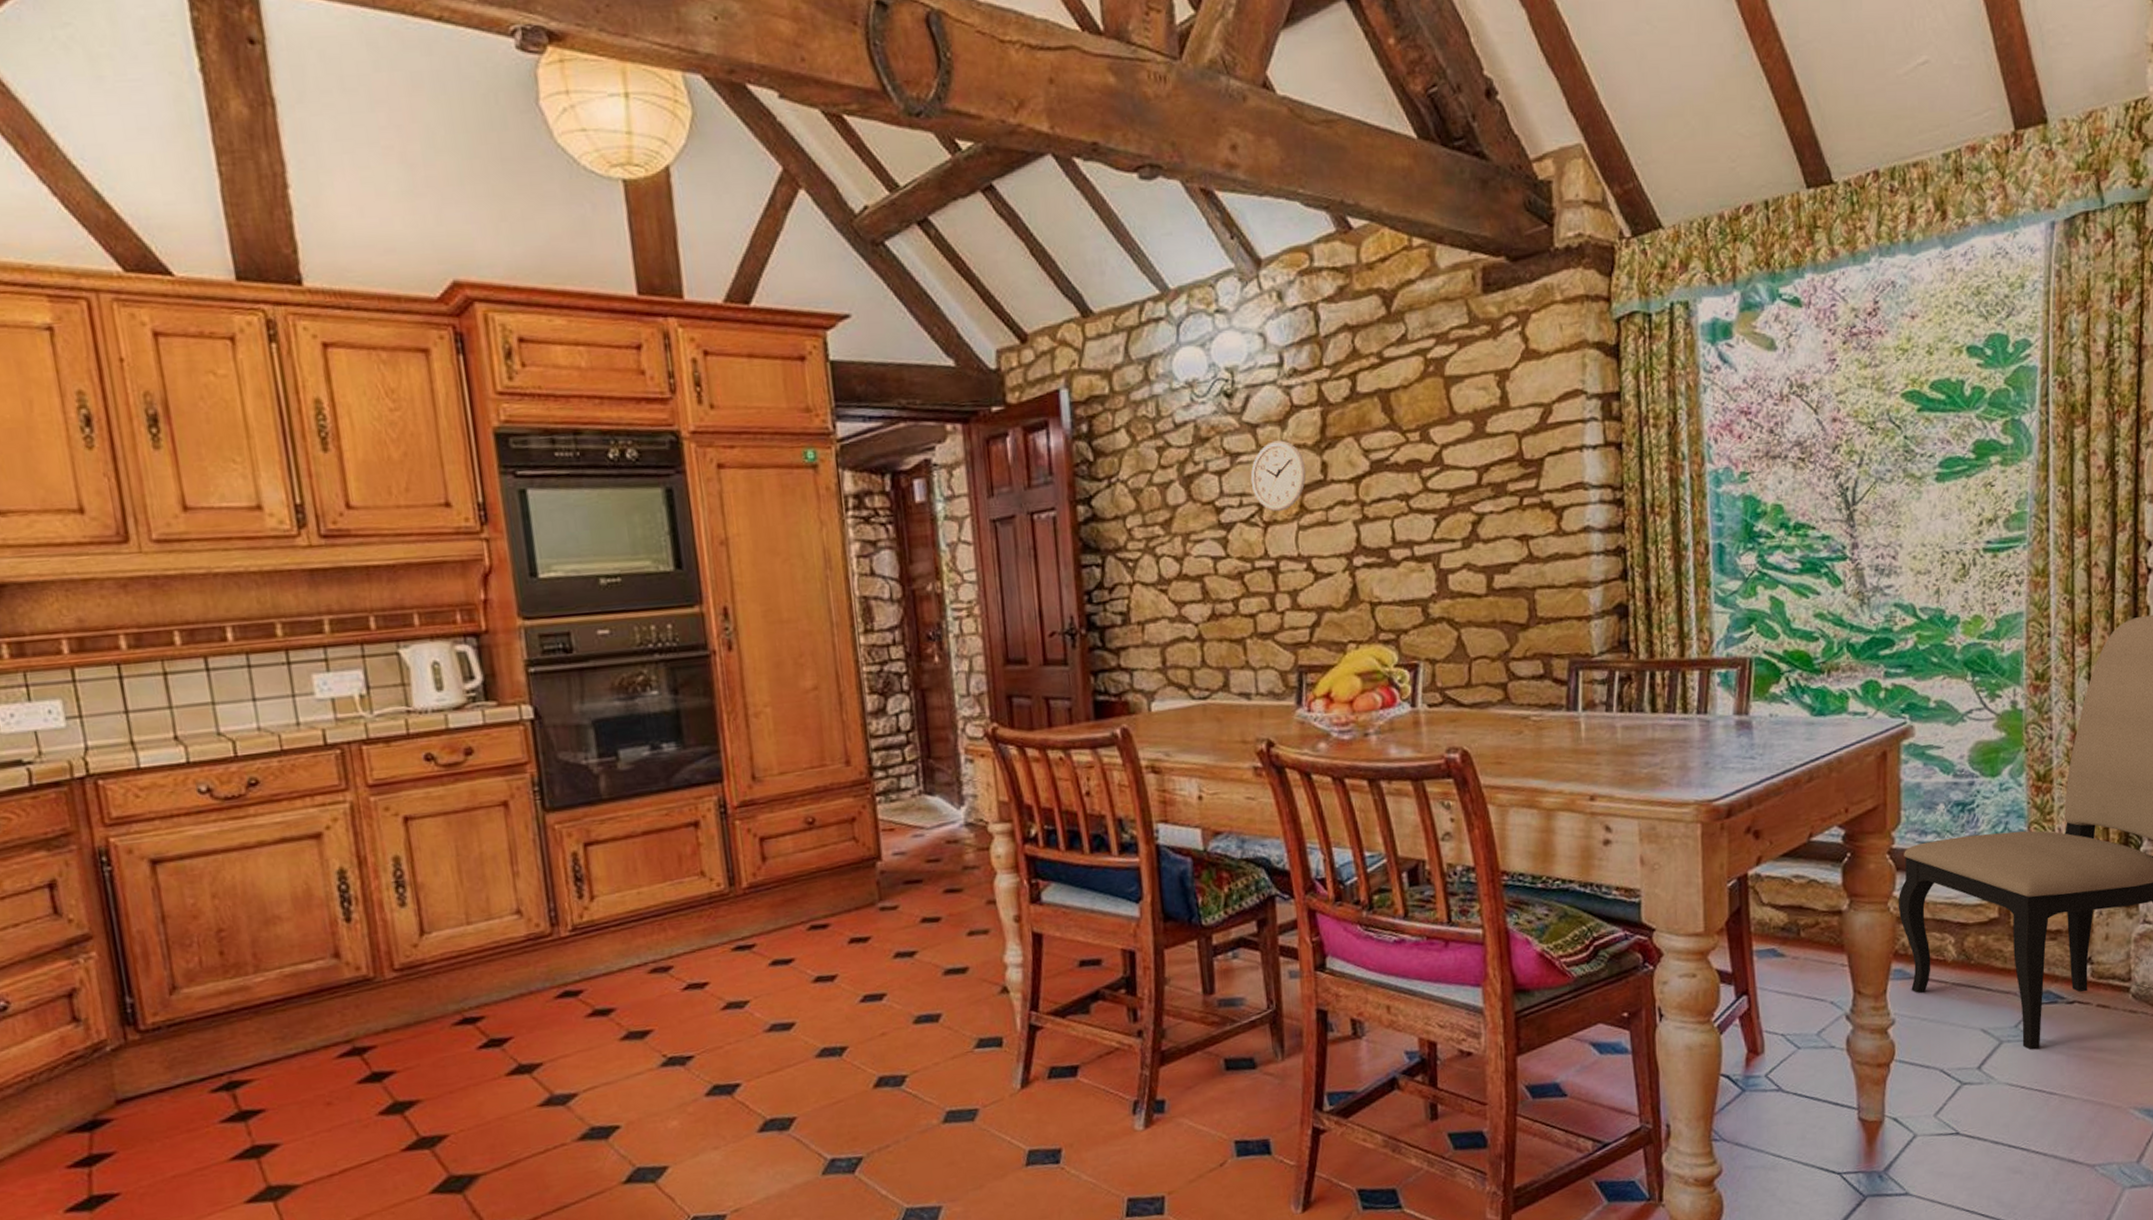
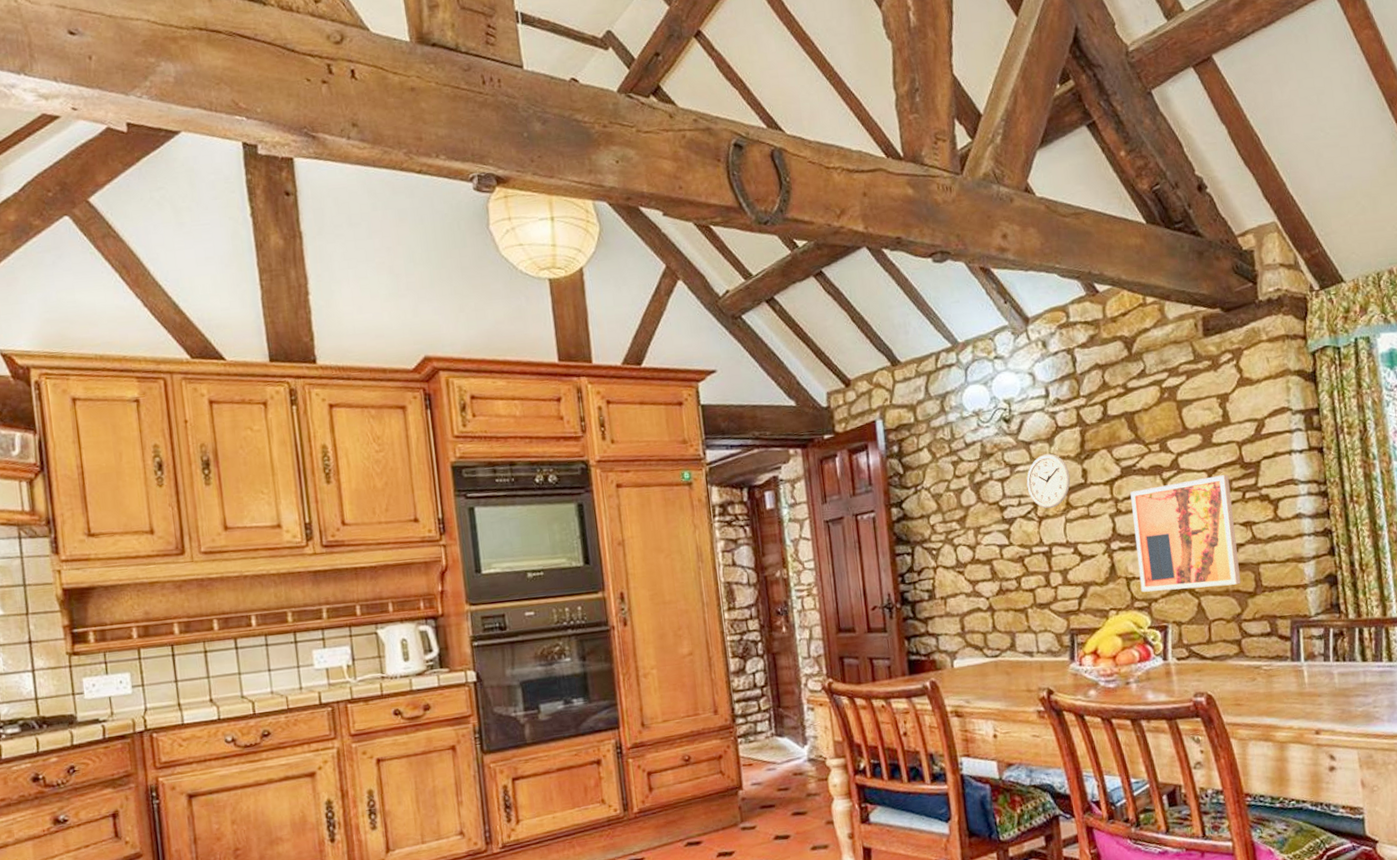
wall art: none [1380,474,1511,621] -> present [1130,474,1241,592]

